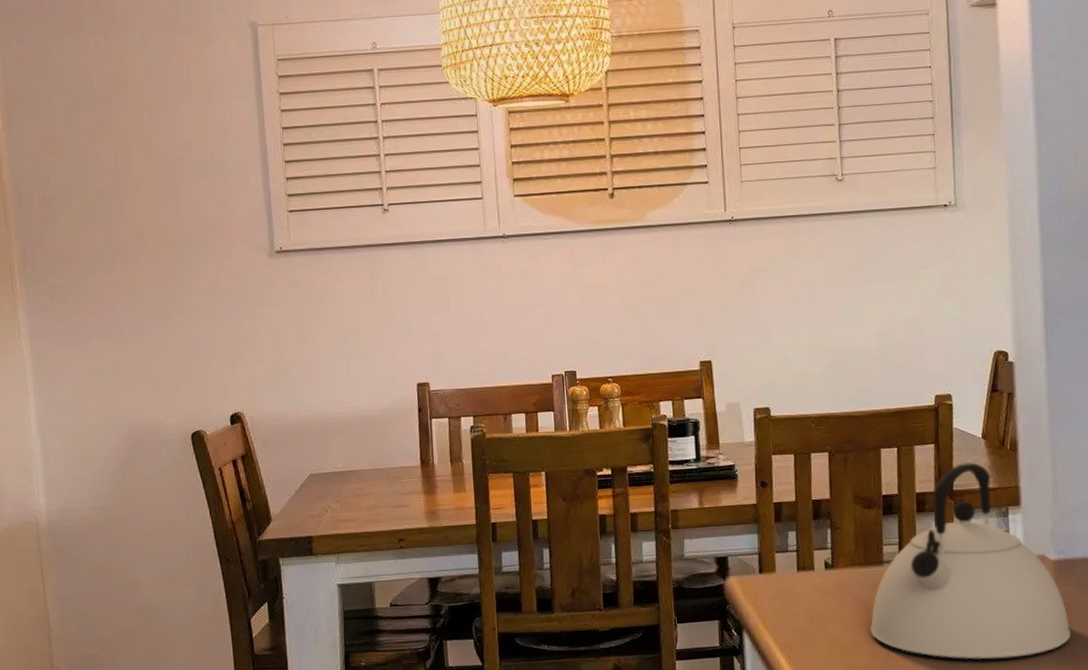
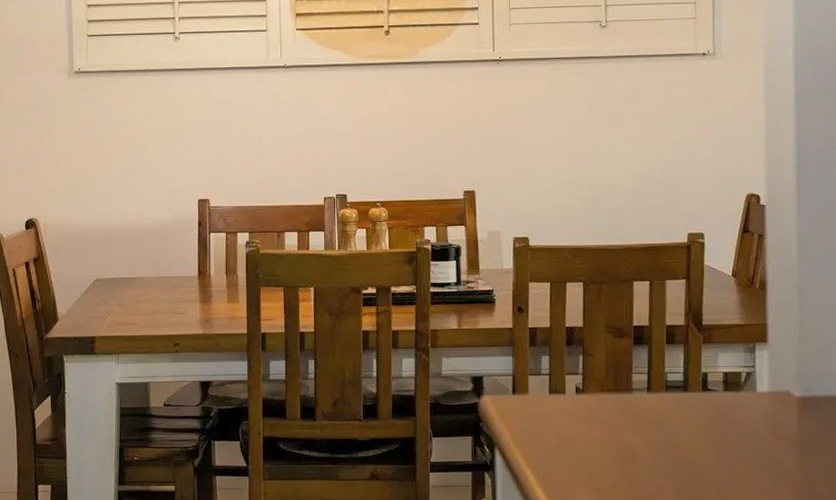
kettle: present [870,462,1071,660] -> none [617,299,813,489]

